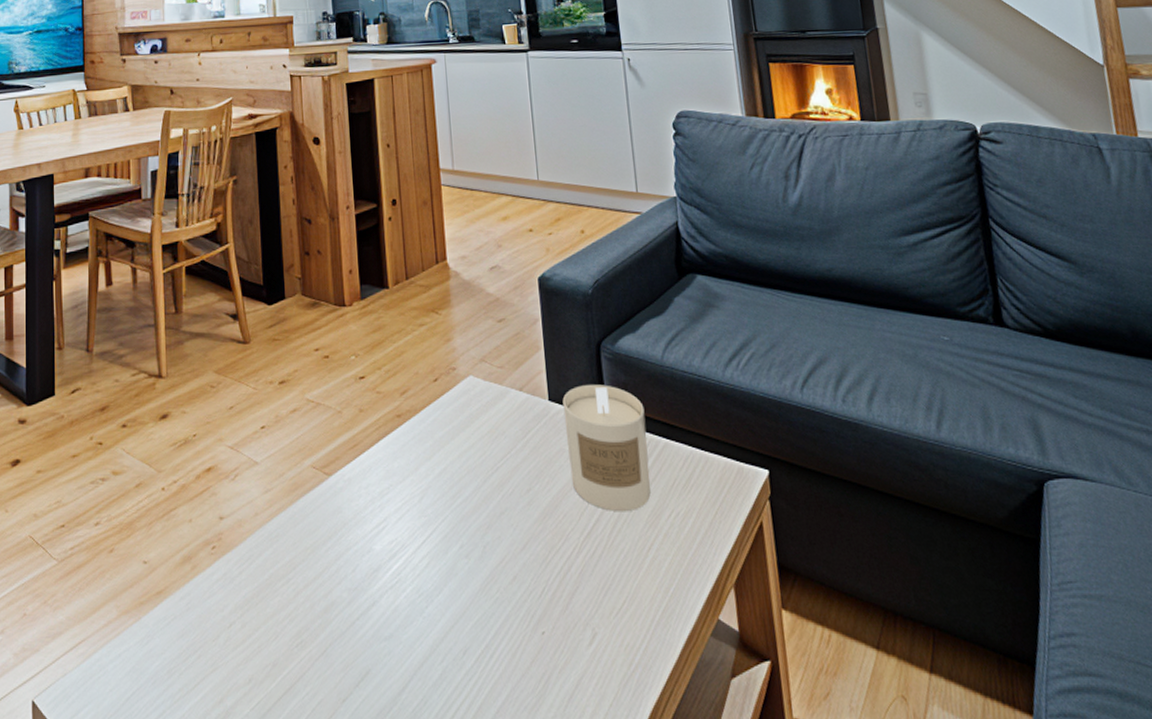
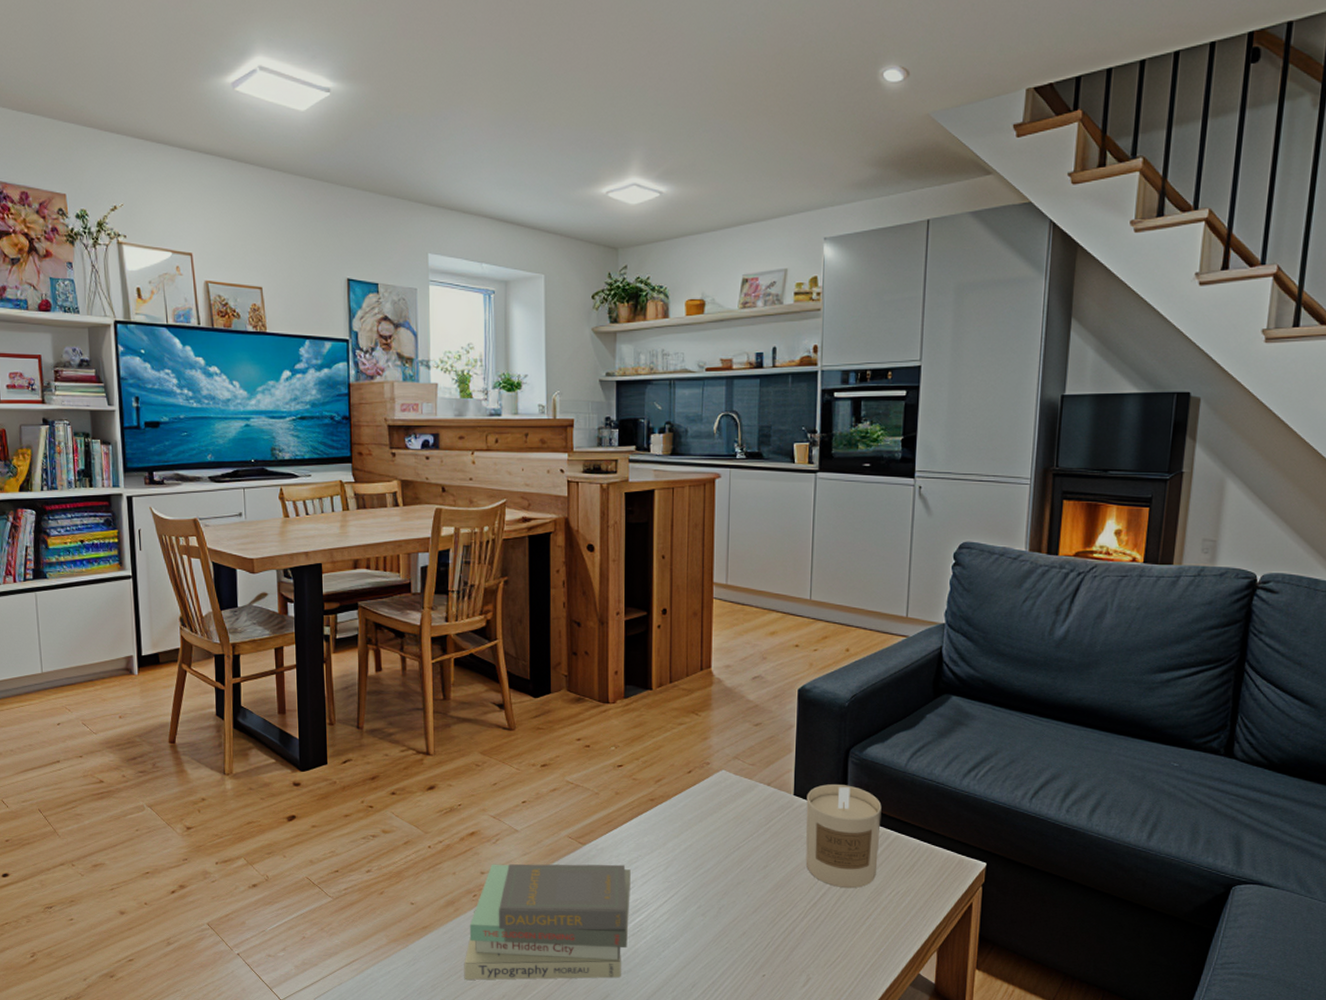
books: none [203,498,386,660] -> present [464,864,631,980]

